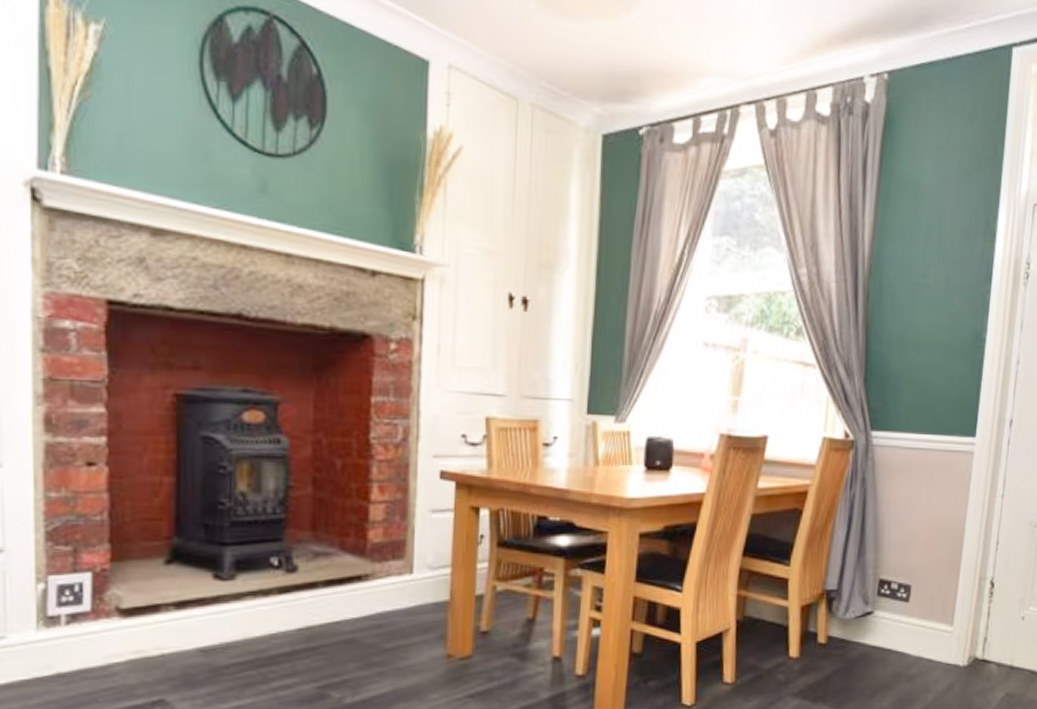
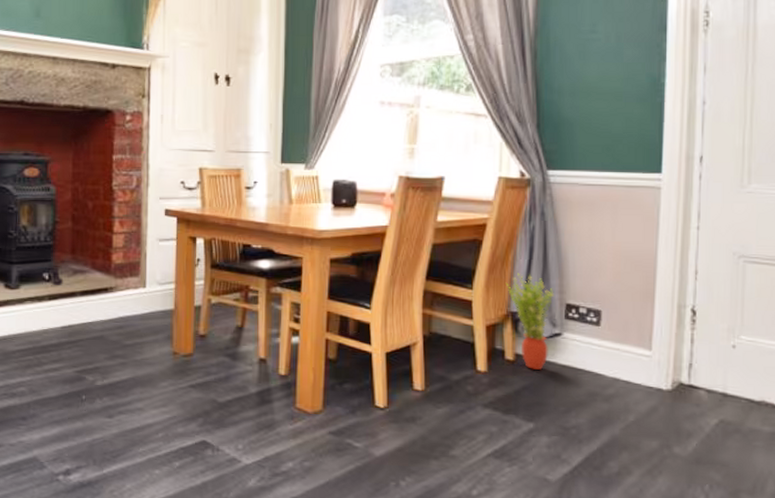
potted plant: none [823,546,869,652] -> present [505,273,554,370]

